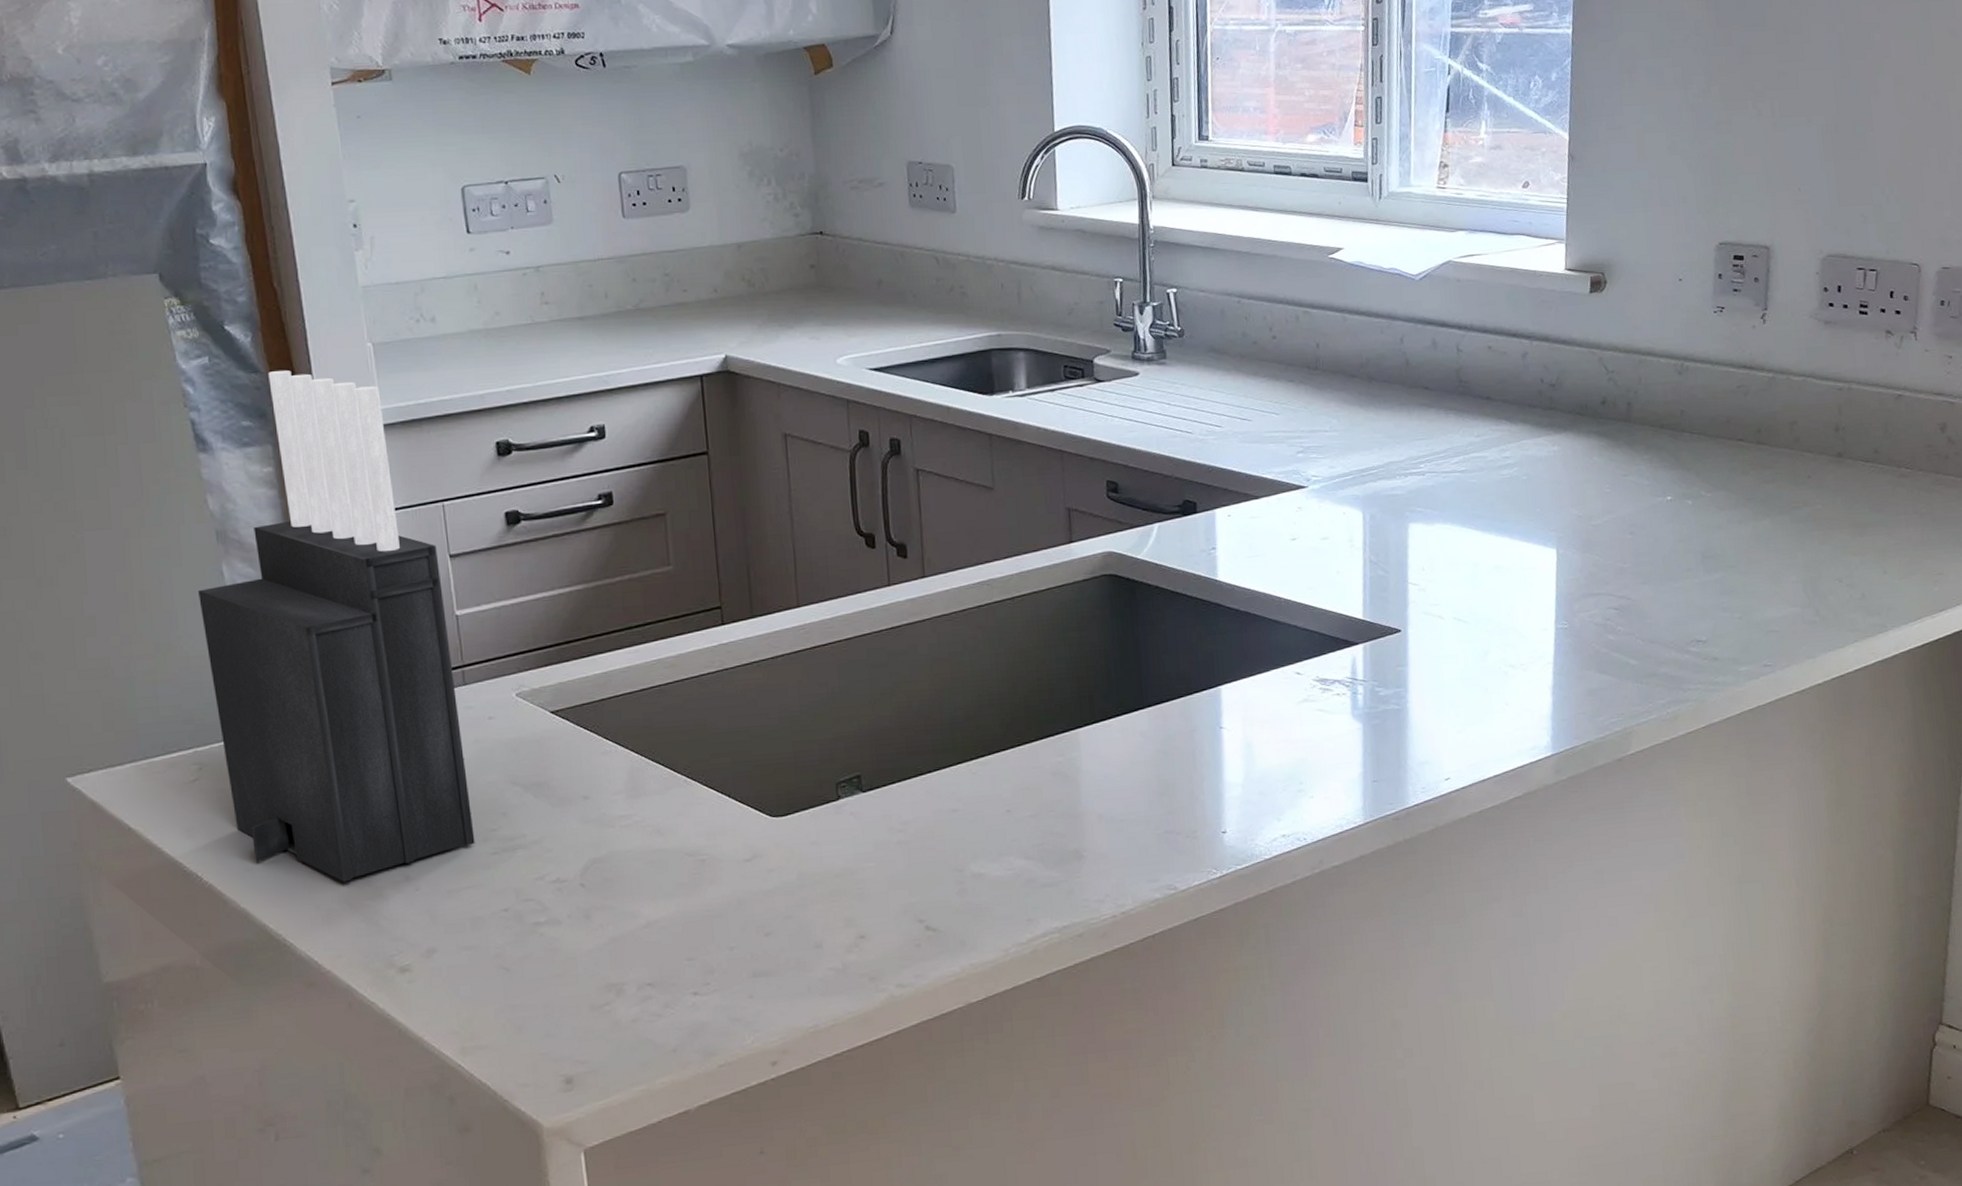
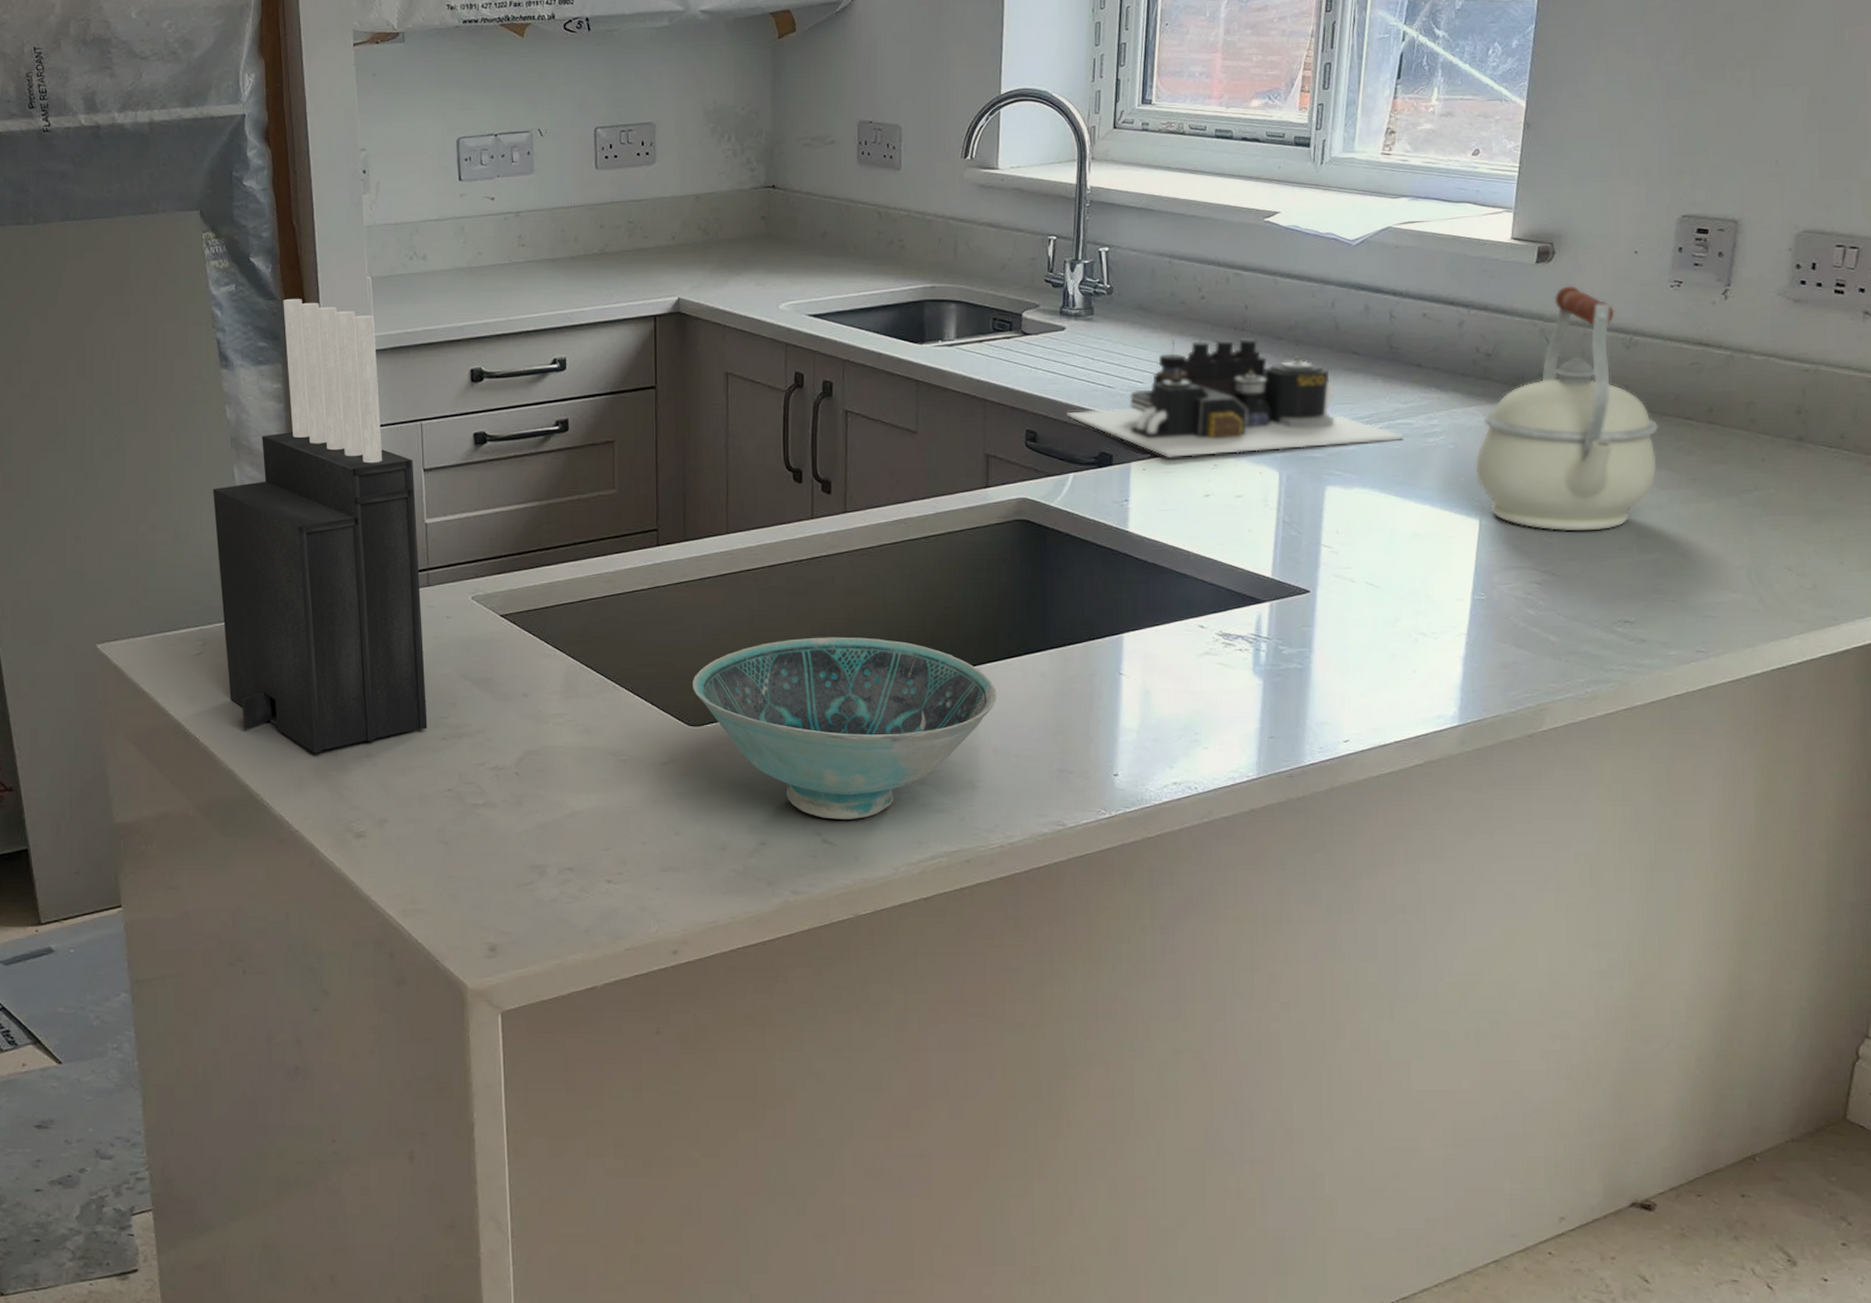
bowl: none [772,708,1098,904] -> present [693,636,997,819]
architectural model: none [1146,371,1480,503] -> present [1066,332,1404,459]
kettle: none [1548,314,1715,556] -> present [1475,286,1659,532]

